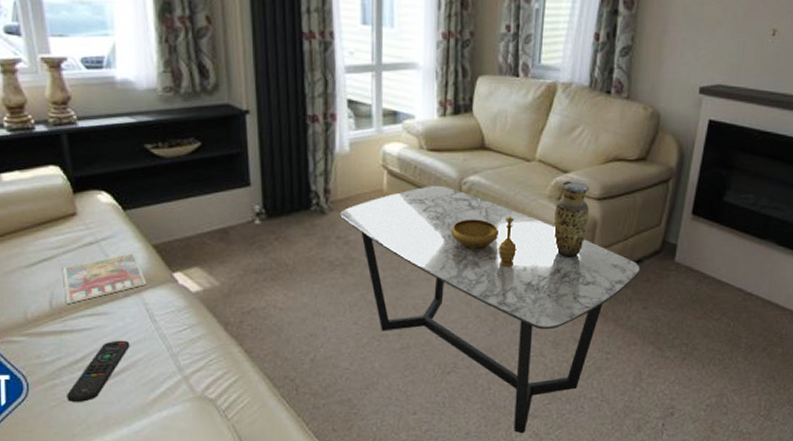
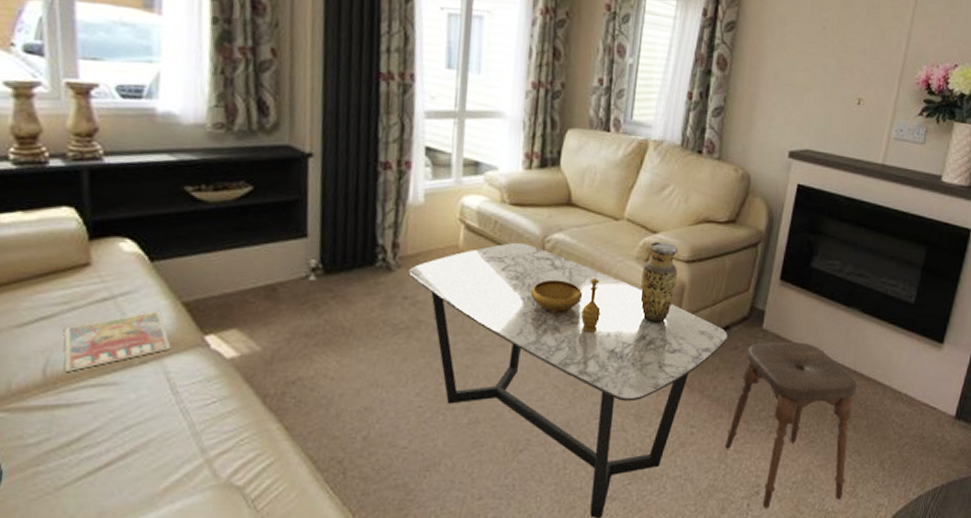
remote control: present [67,340,130,402] -> none [52,416,142,493]
stool: none [640,273,773,428] -> present [725,341,858,508]

